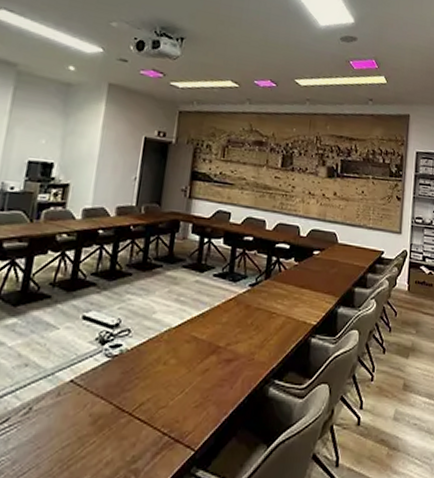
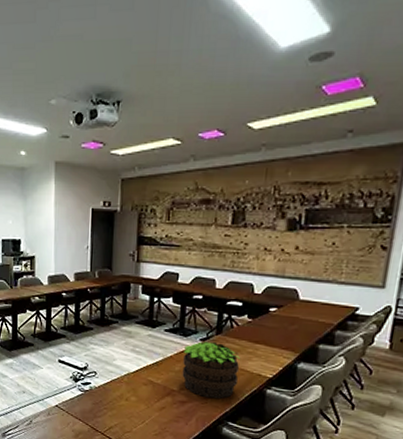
potted plant: none [229,287,287,354] -> present [182,341,240,399]

